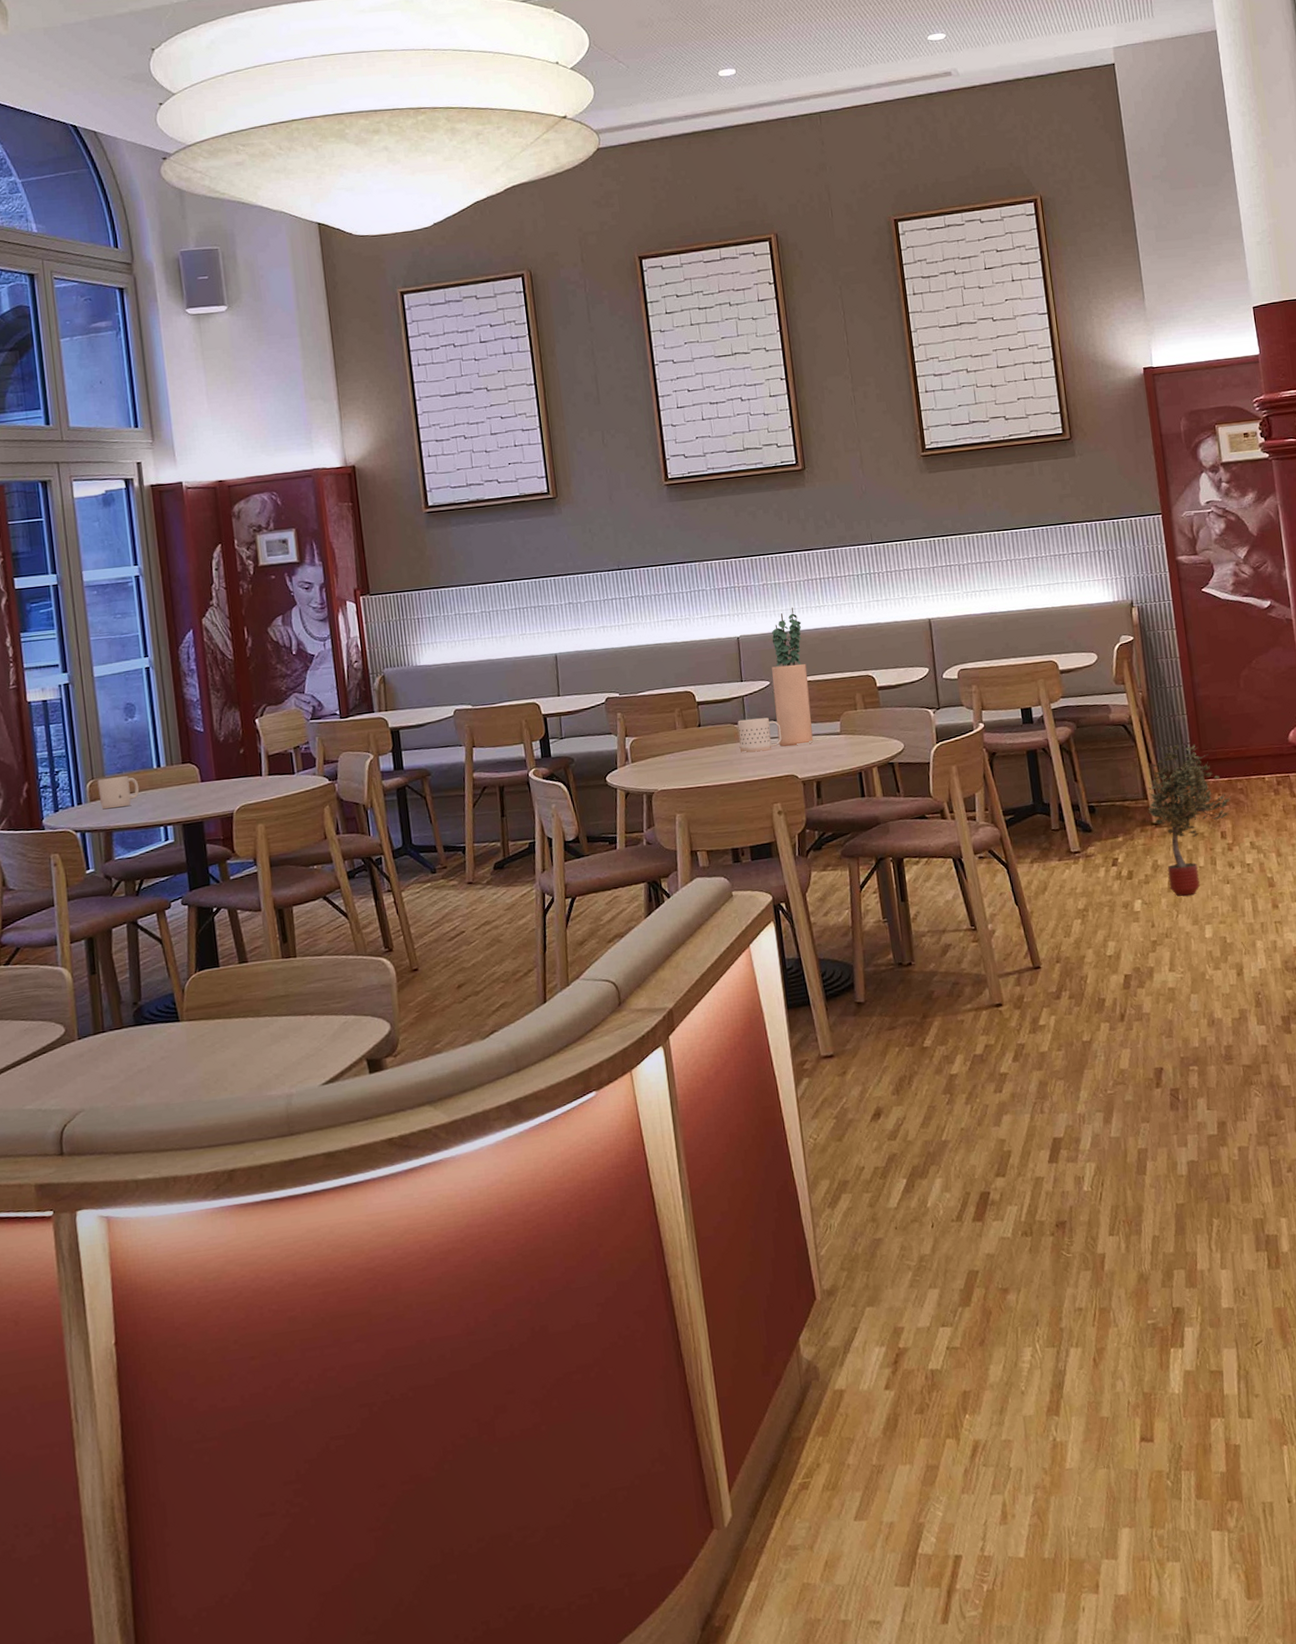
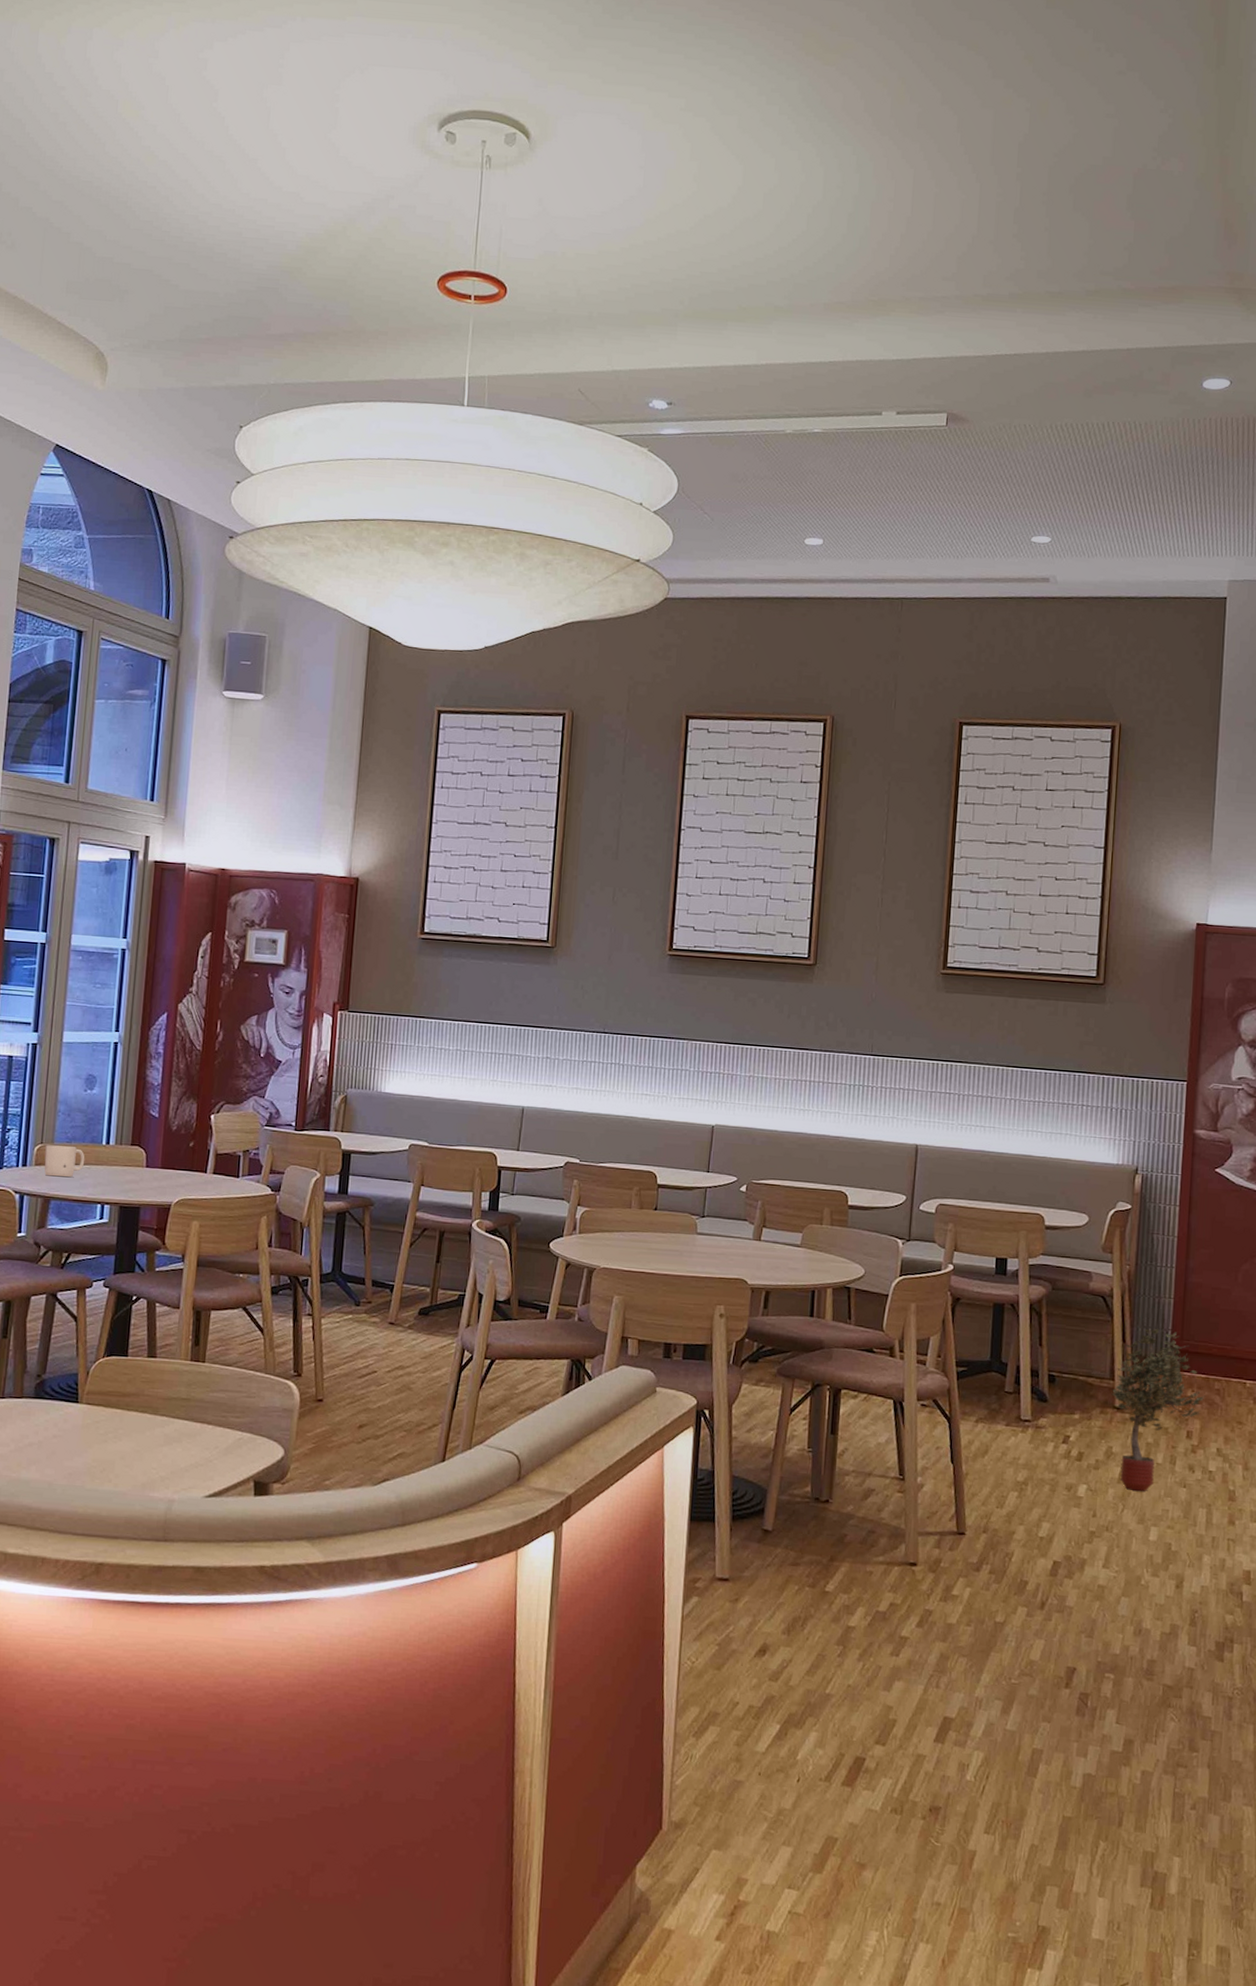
mug: present [737,717,782,753] -> none [693,1211,740,1249]
vase: present [771,607,813,747] -> none [734,1106,782,1251]

